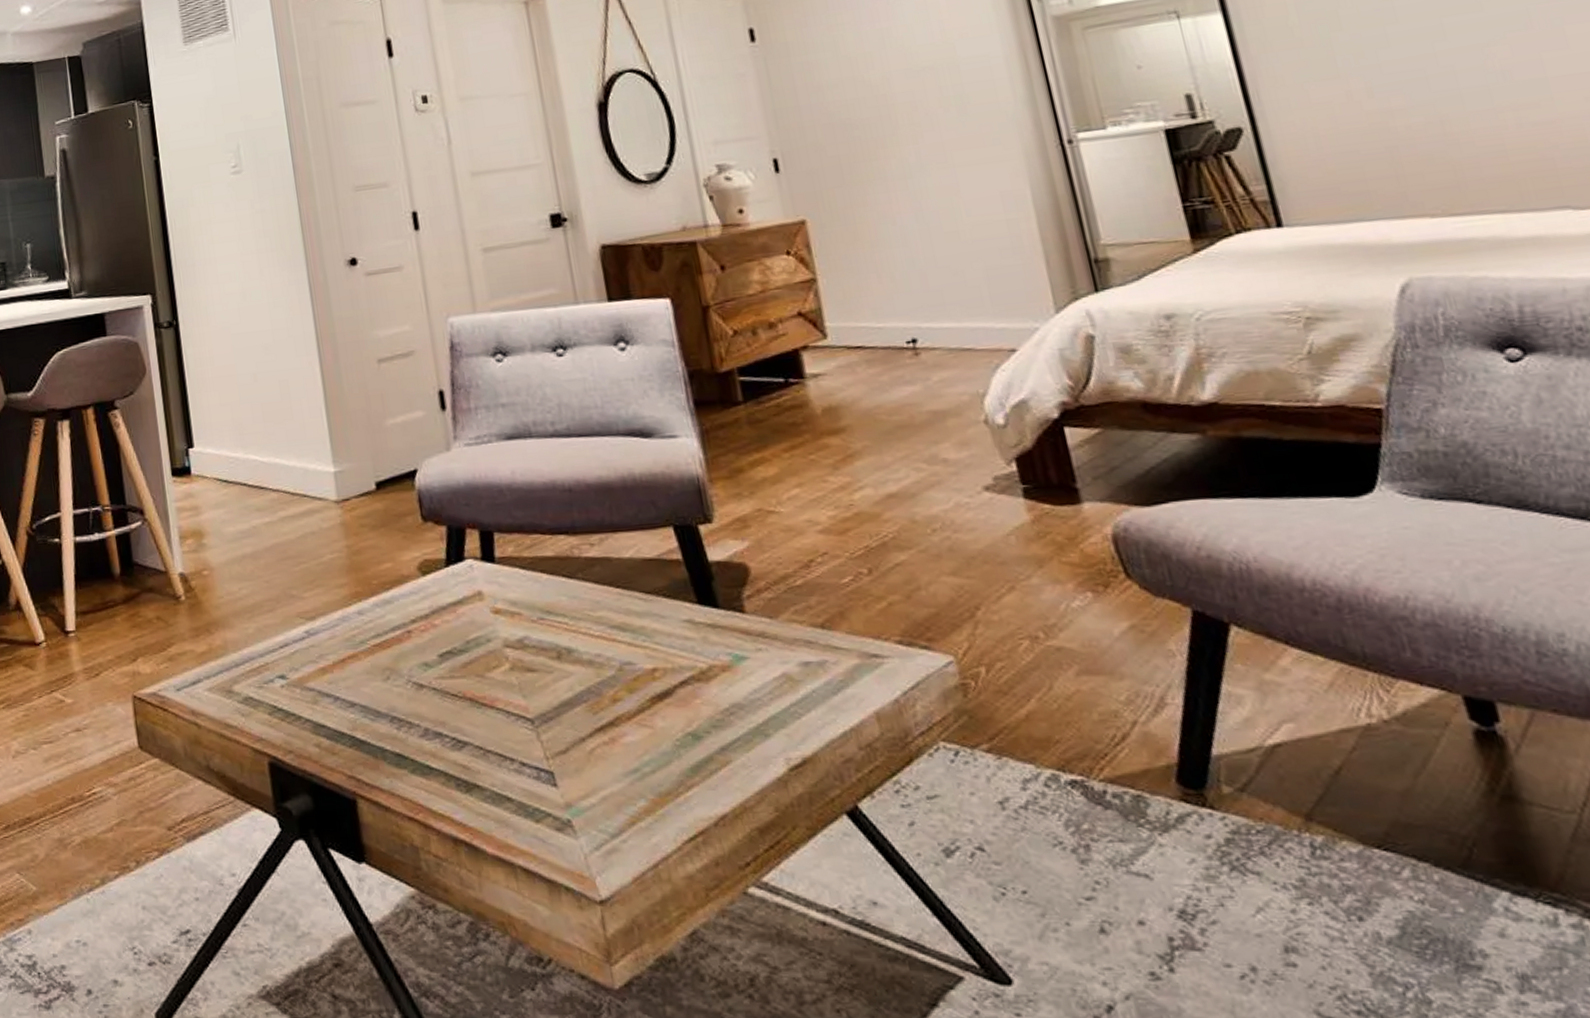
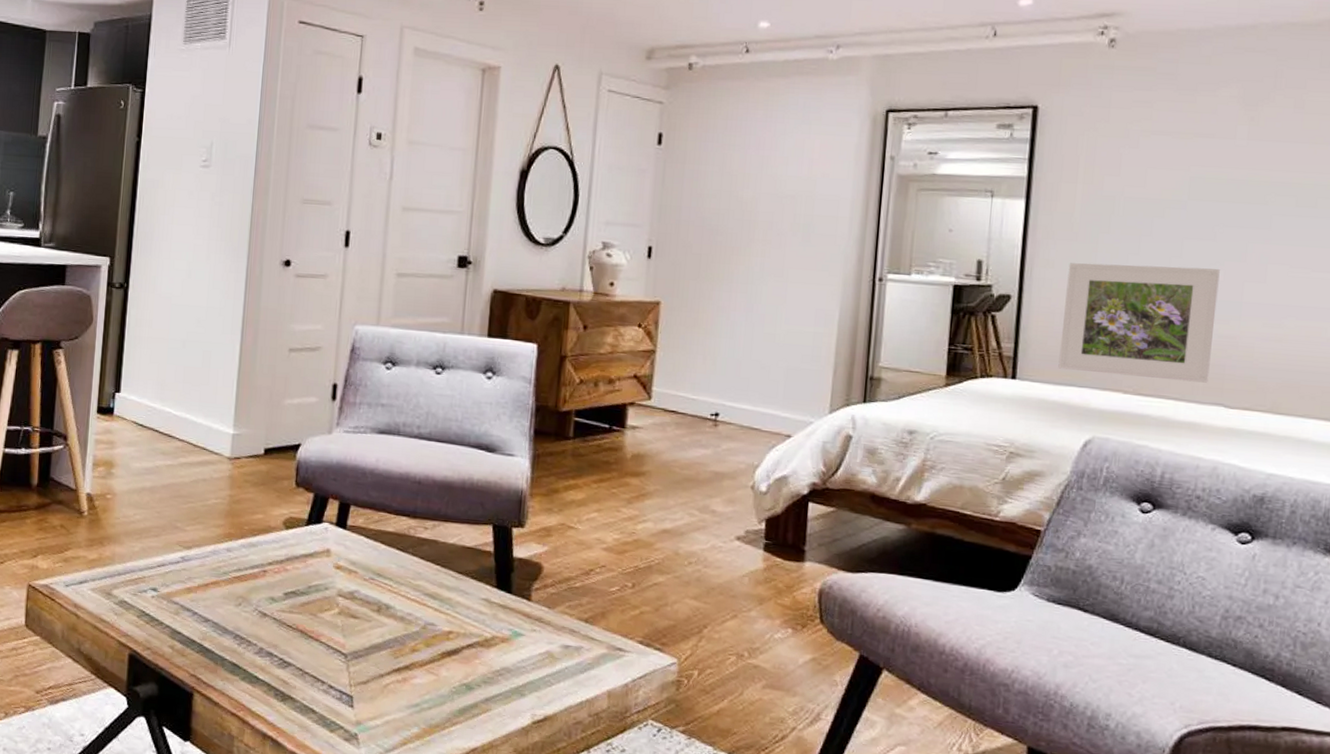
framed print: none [1303,43,1539,204] -> present [1058,263,1220,383]

